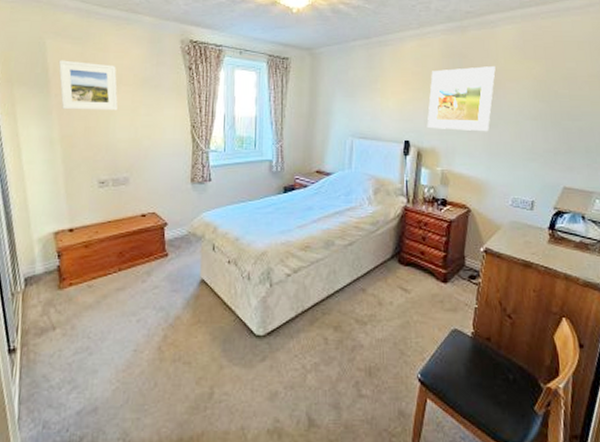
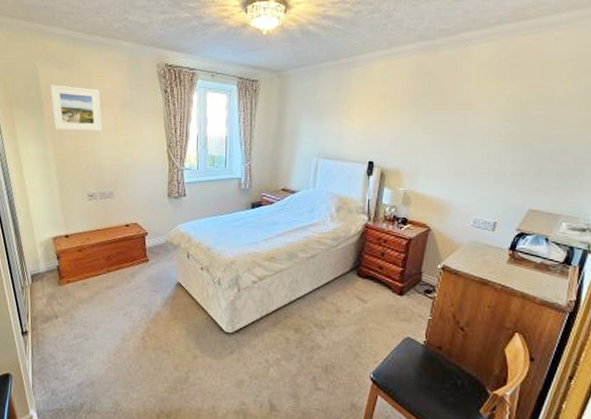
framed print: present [427,66,496,132] -> none [391,87,467,154]

